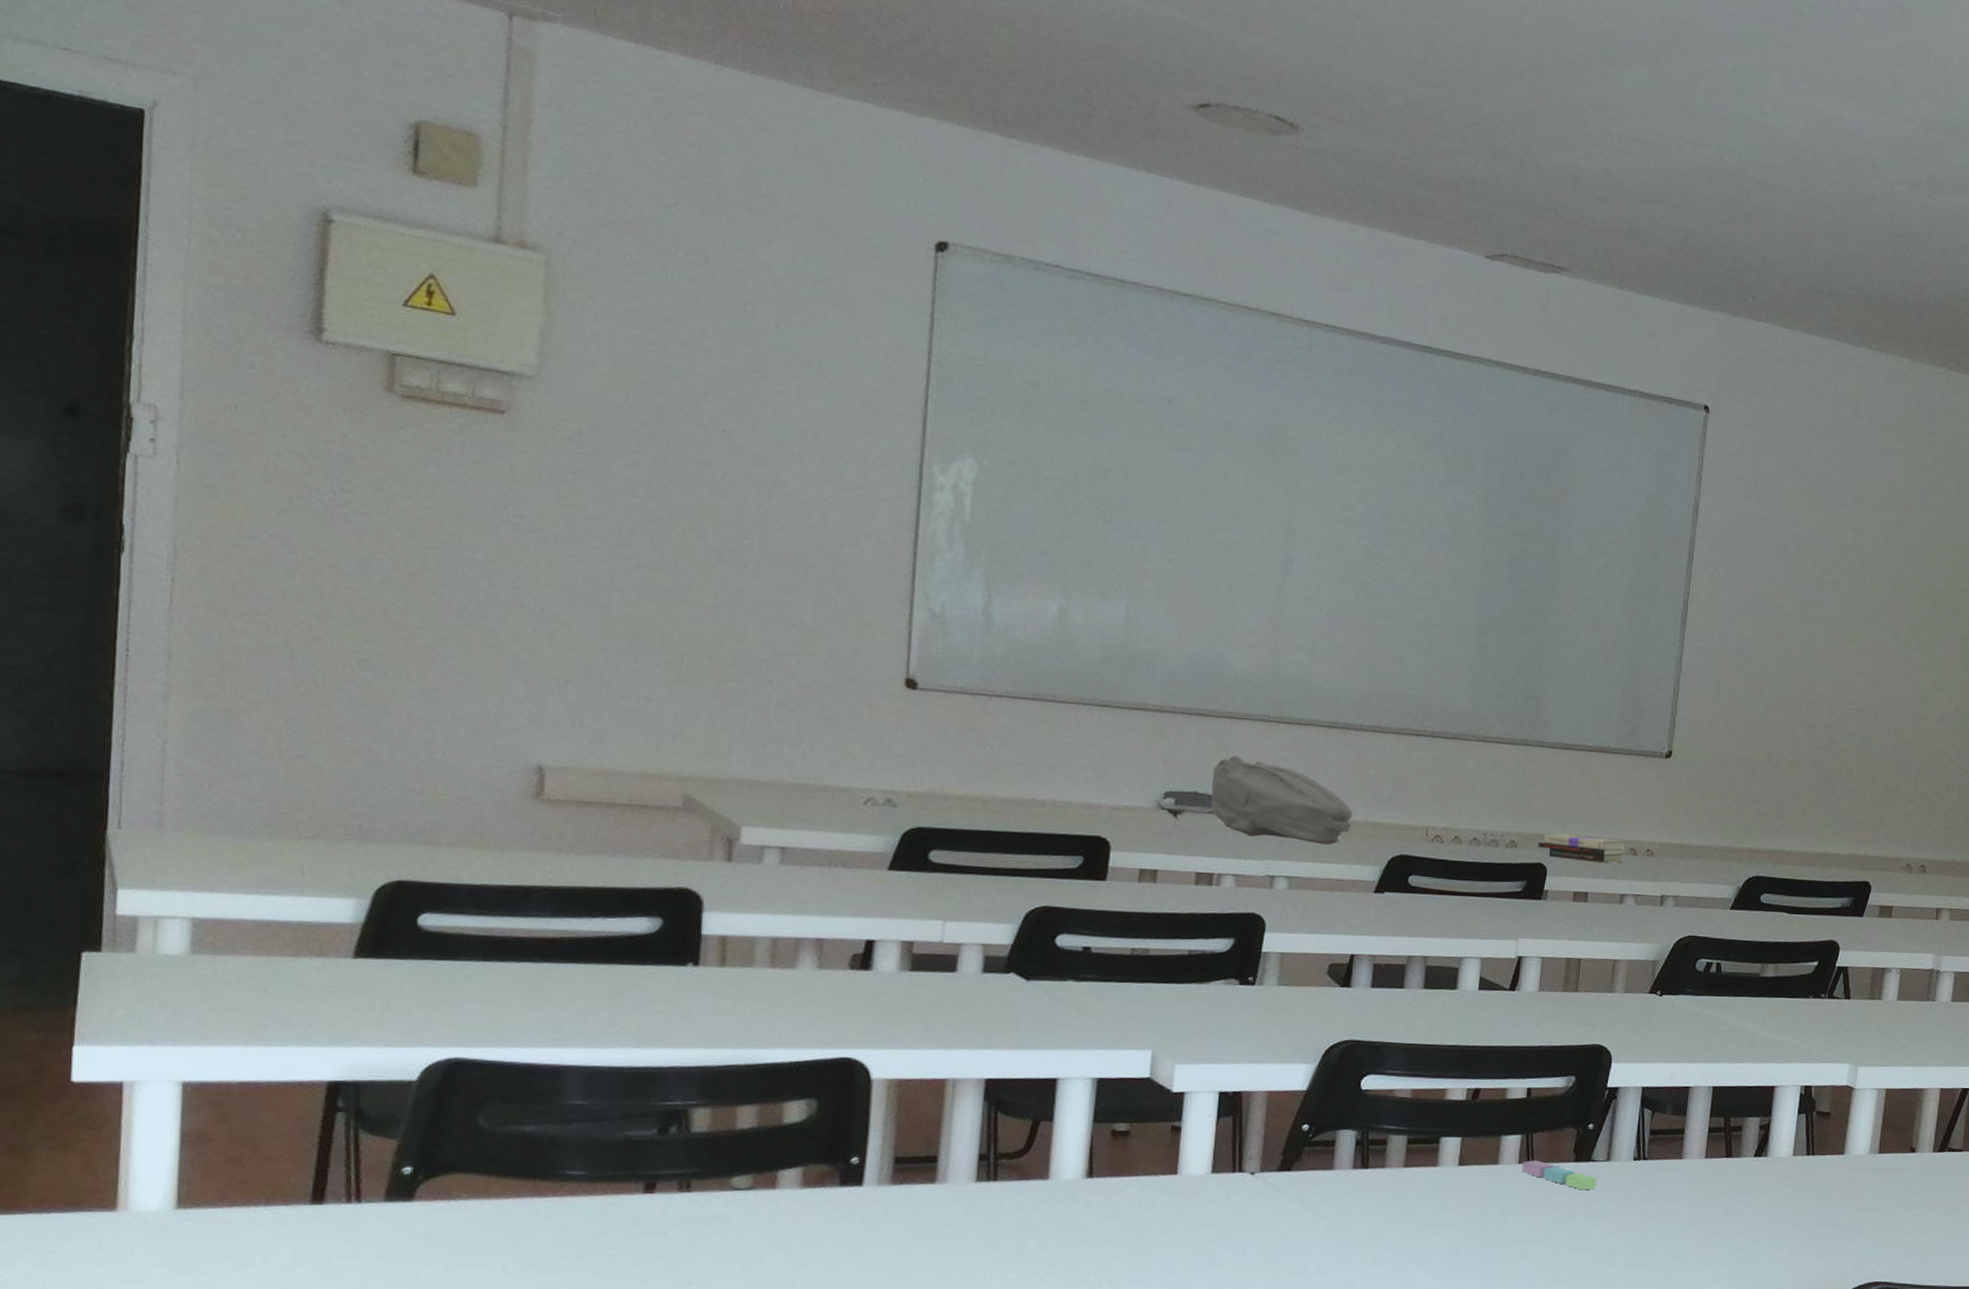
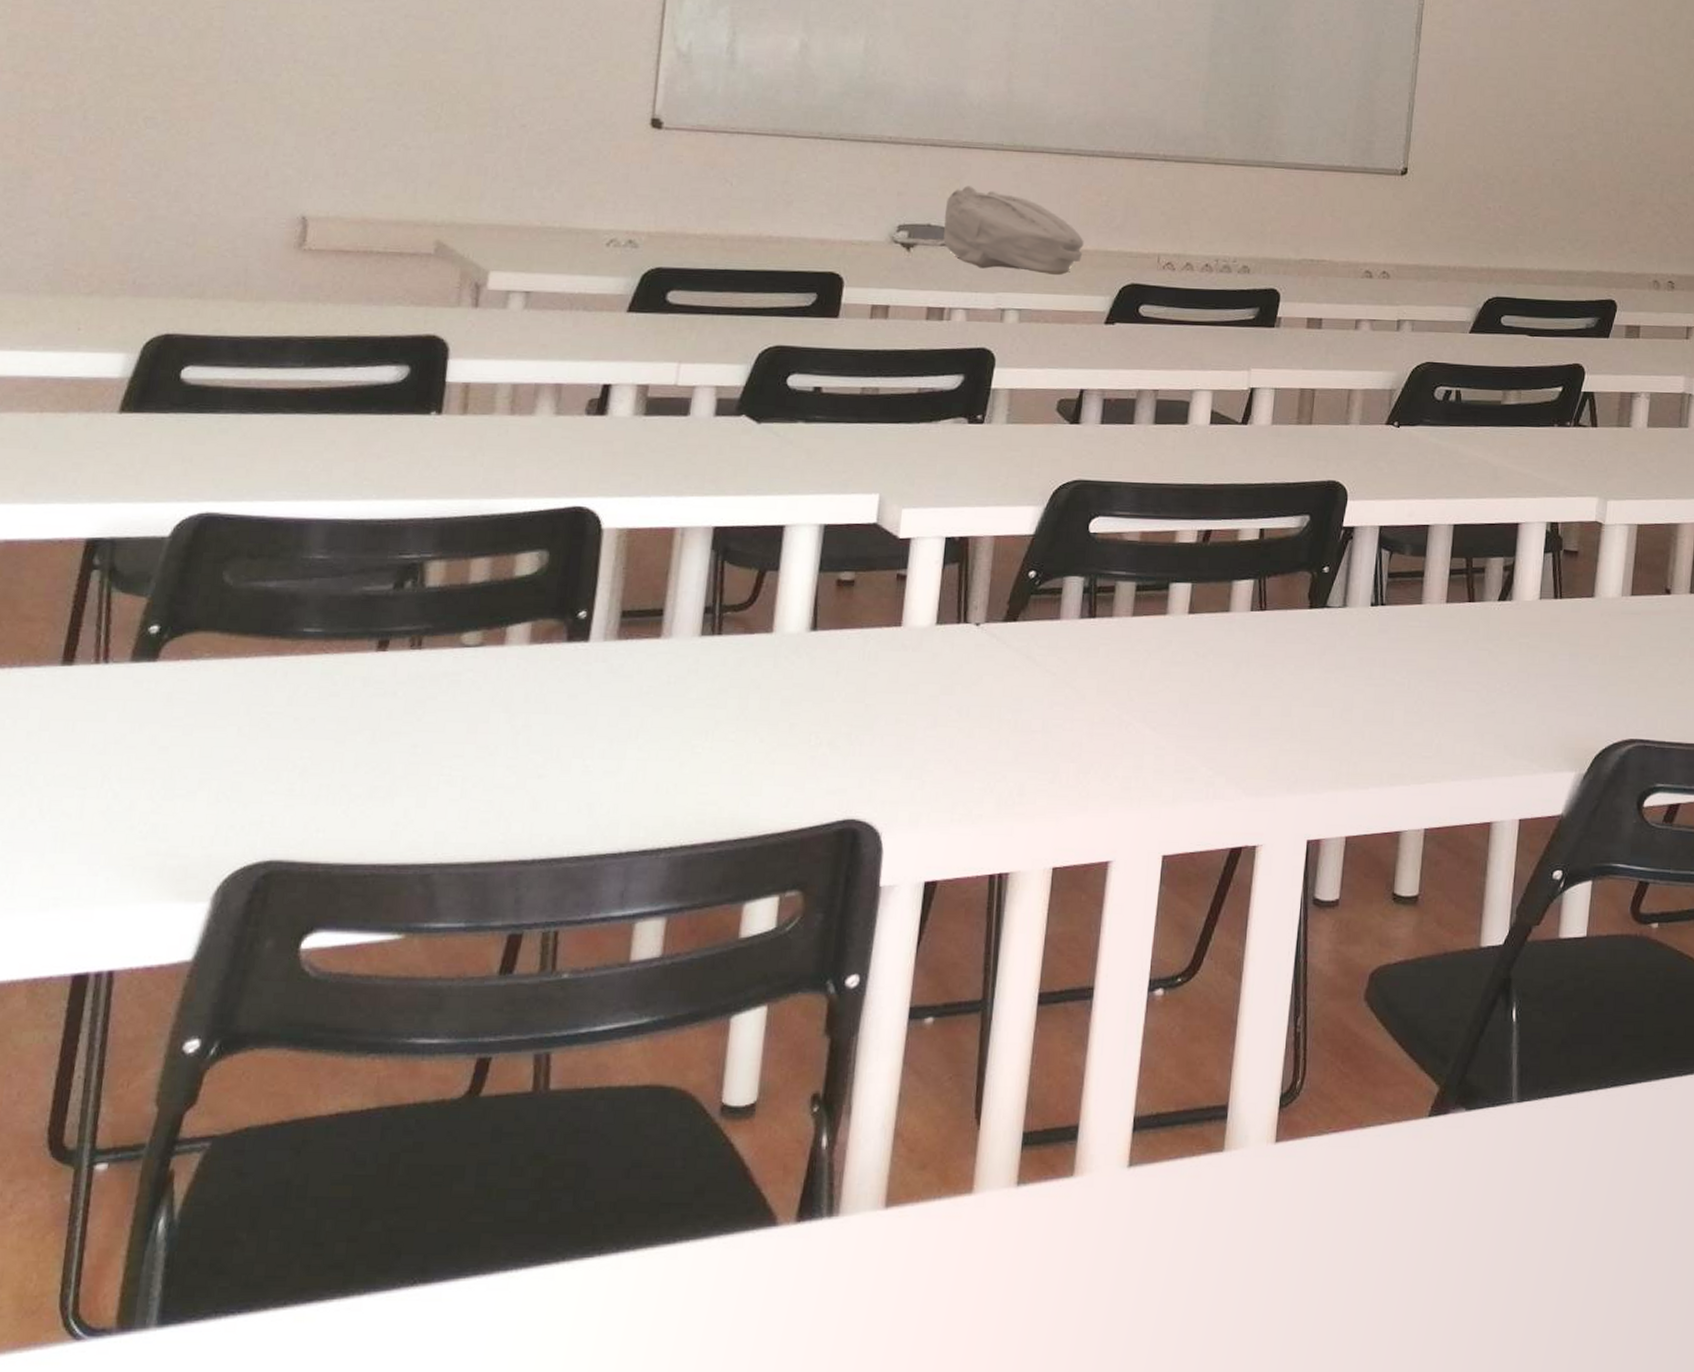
sticky notes: present [1521,1160,1597,1191] -> none [1254,607,1332,640]
books: present [1537,833,1626,864] -> none [1270,257,1361,288]

